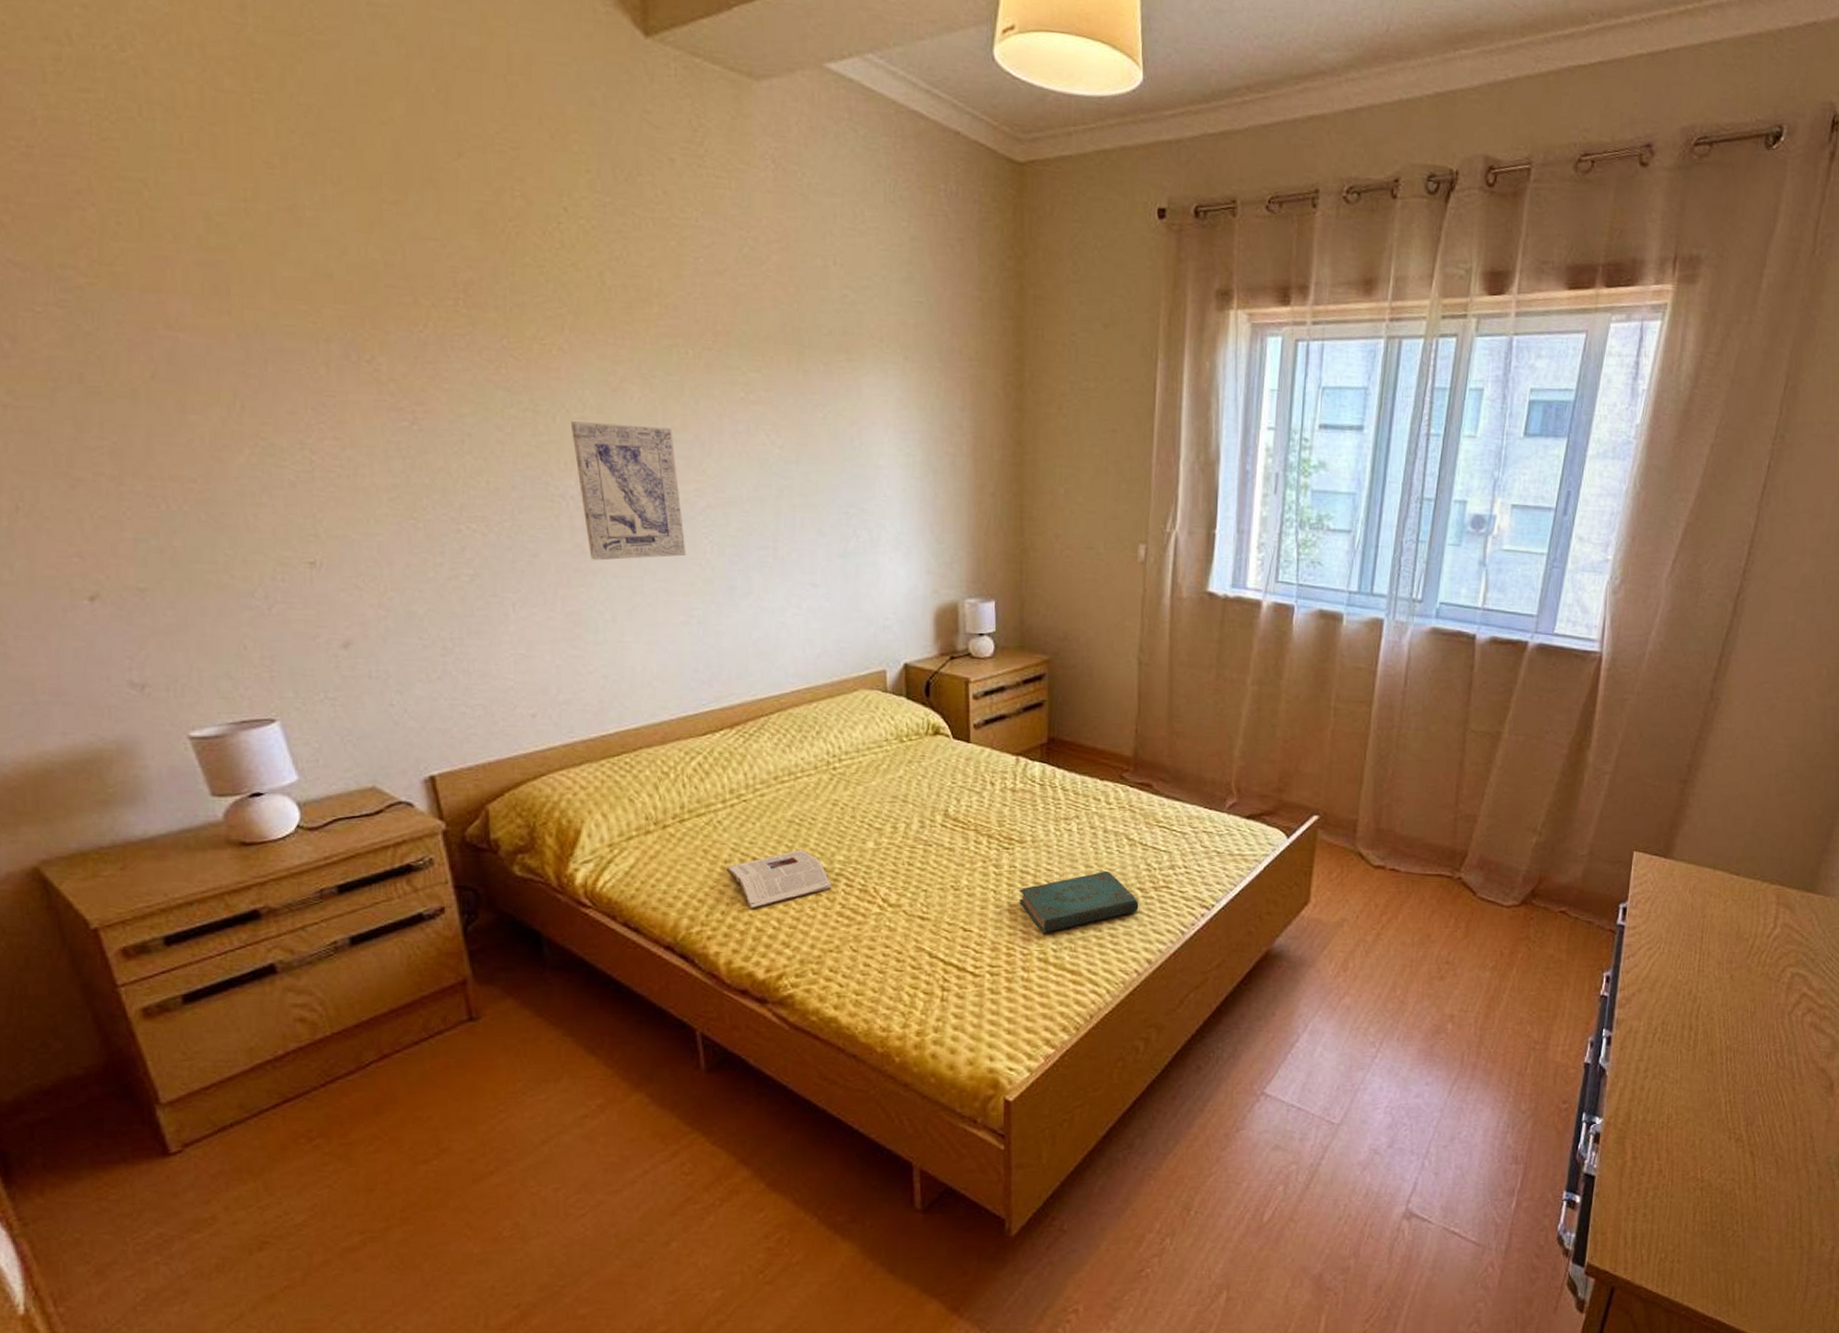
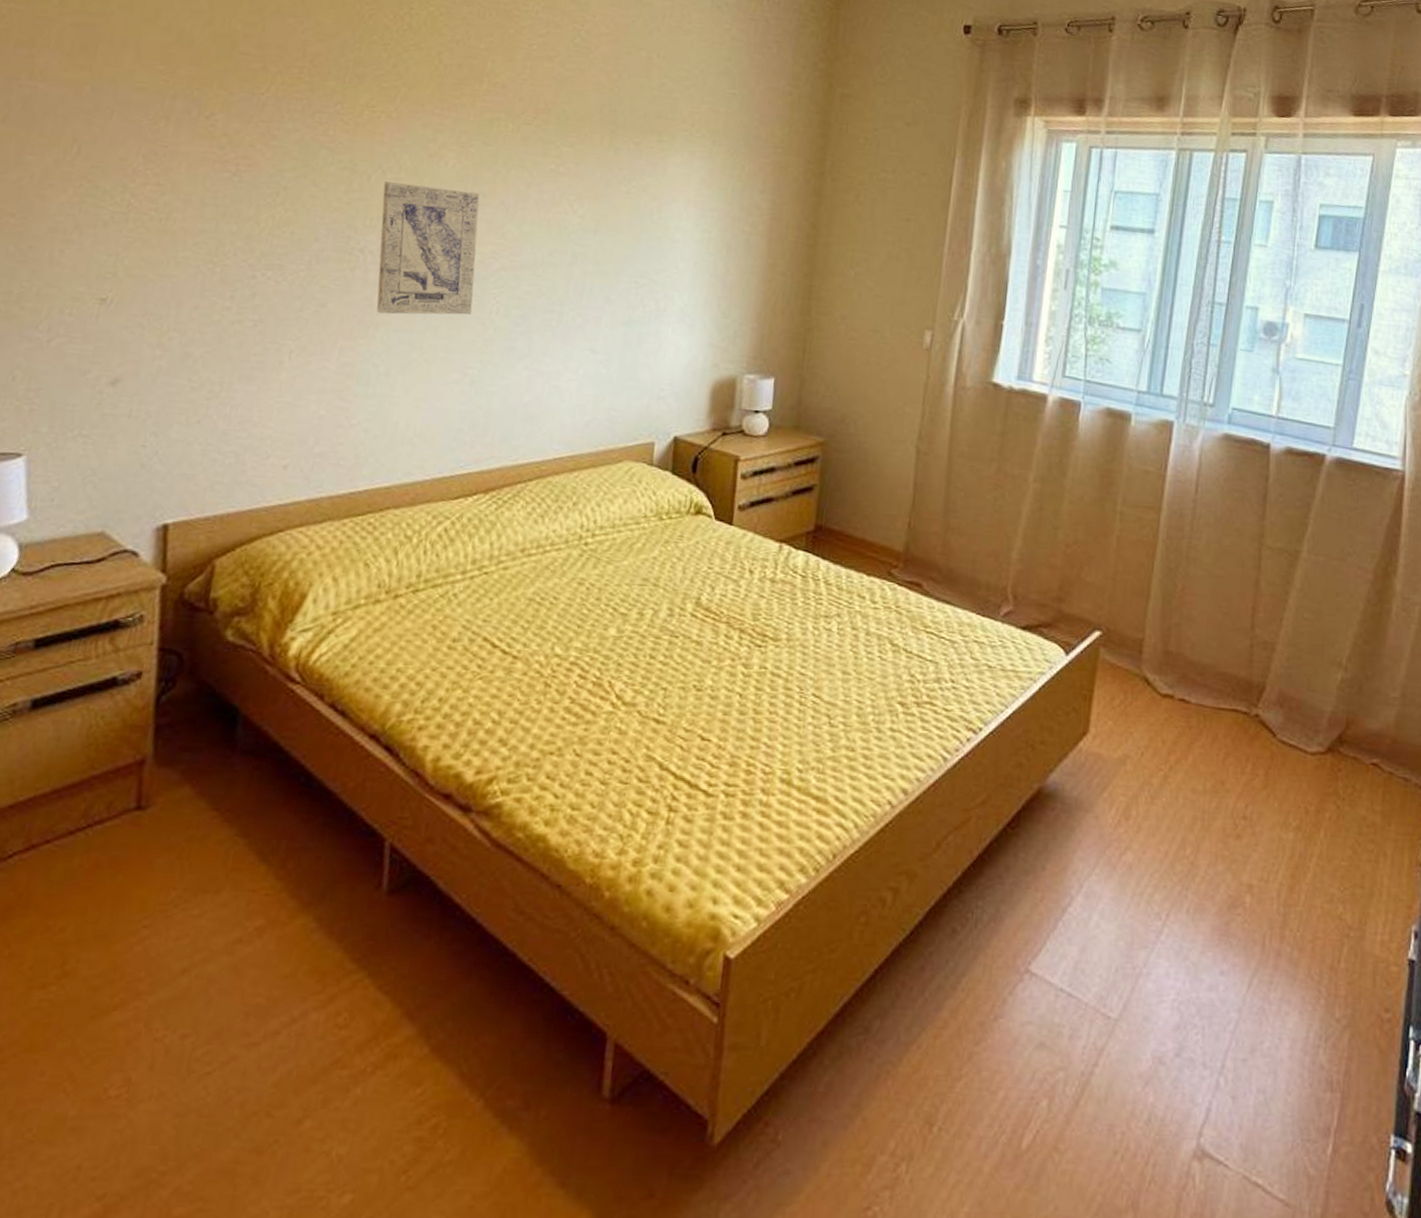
magazine: present [726,850,832,909] -> none [453,632,564,698]
book: present [1019,870,1139,933] -> none [766,679,899,749]

